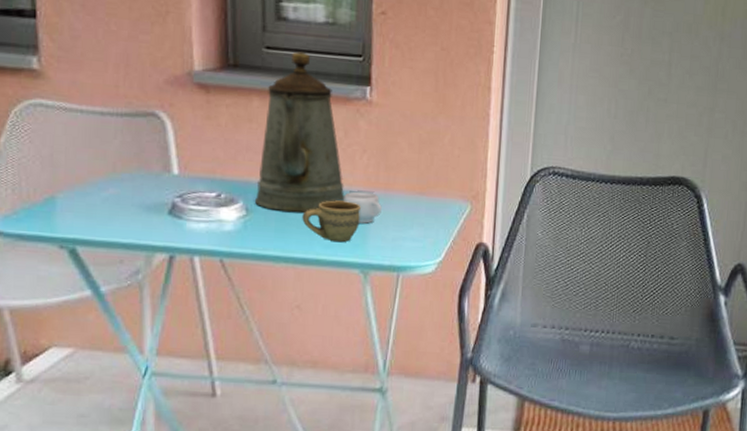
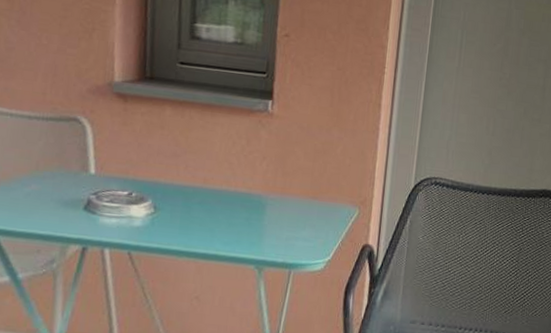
coffee pot: present [254,50,345,213] -> none [162,66,245,212]
cup: present [302,200,362,242] -> none [204,201,259,240]
cup: present [343,191,382,224] -> none [243,194,278,224]

